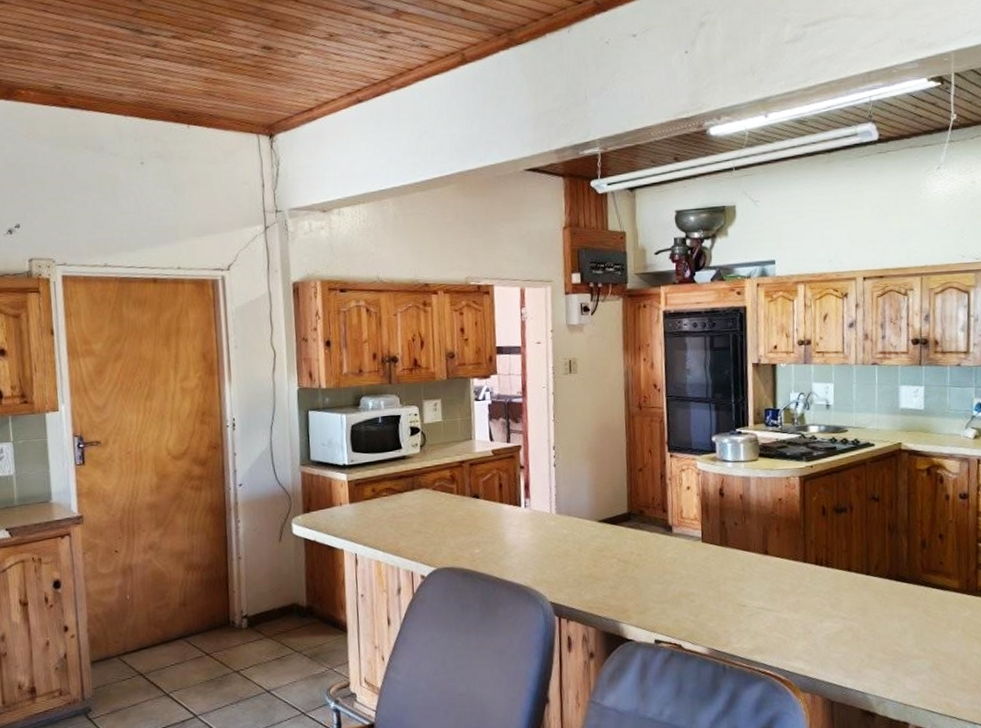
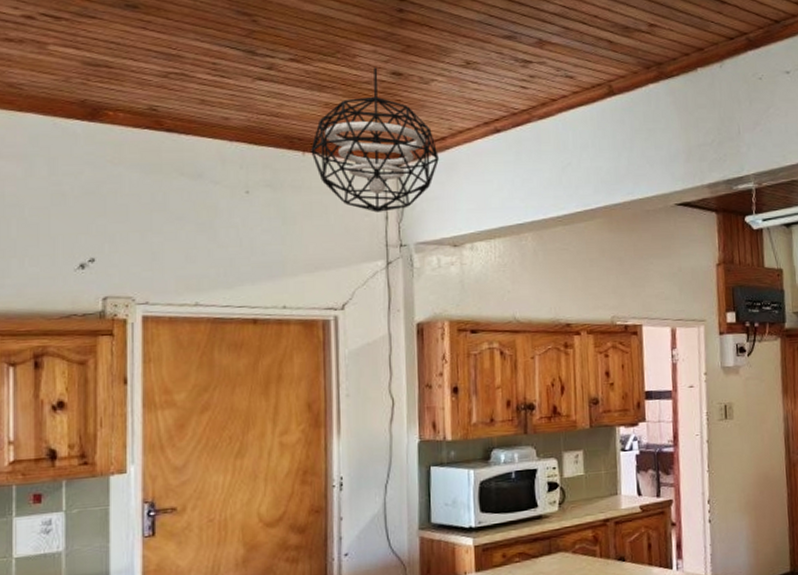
pendant light: none [194,42,307,181] -> present [311,67,439,213]

